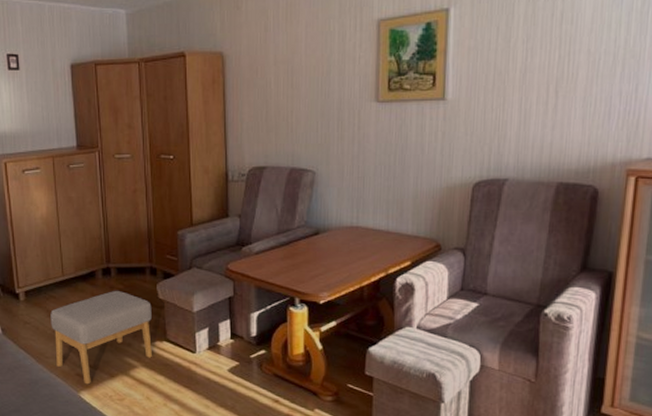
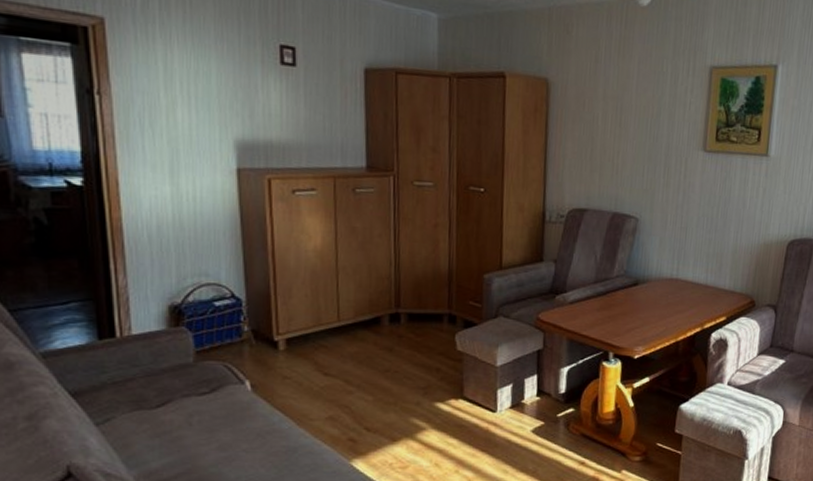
footstool: present [50,290,153,385] -> none [319,339,448,451]

